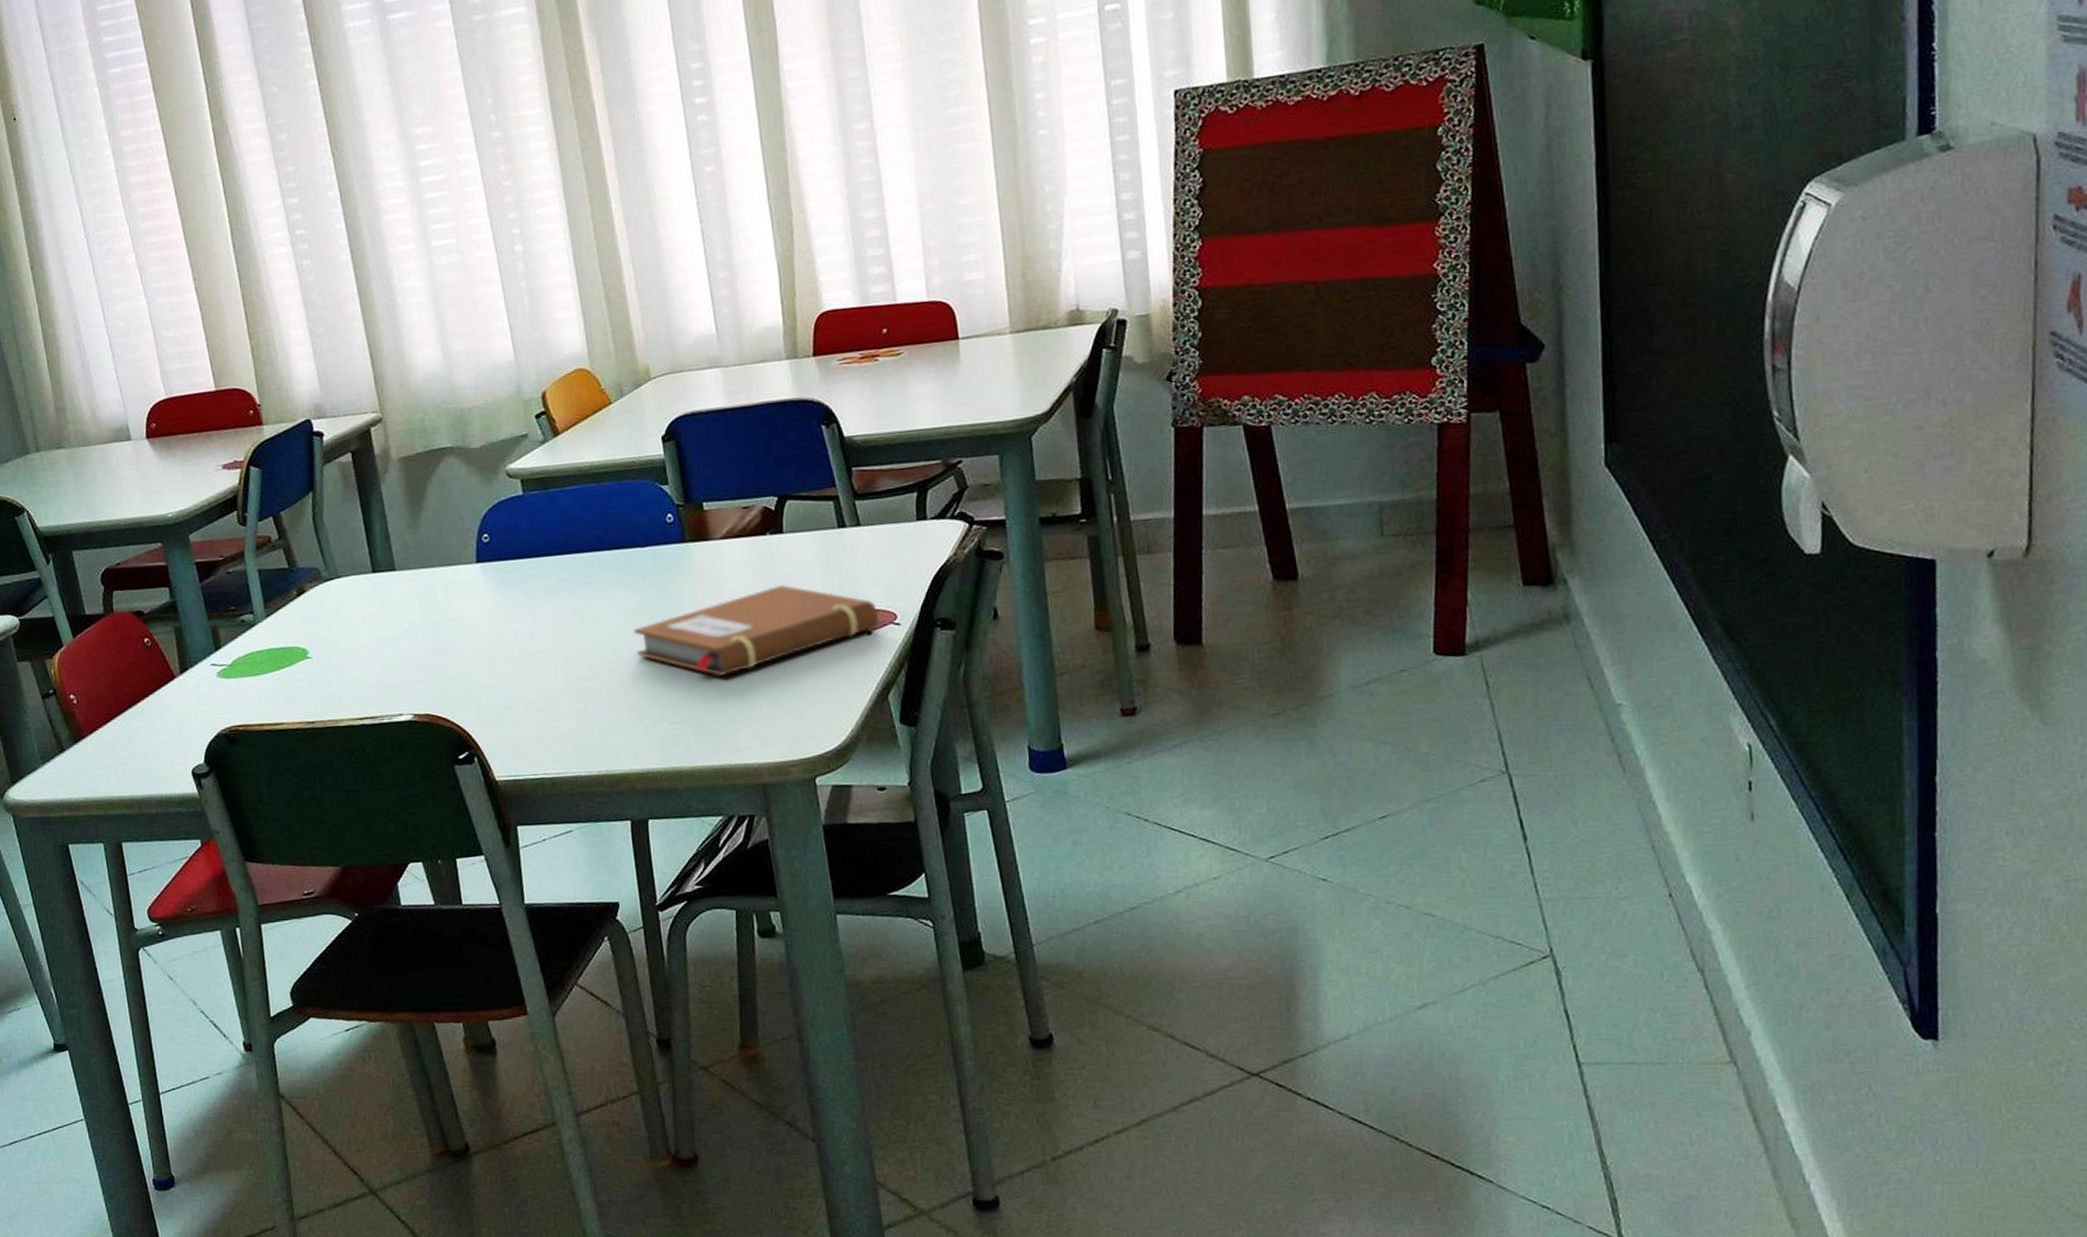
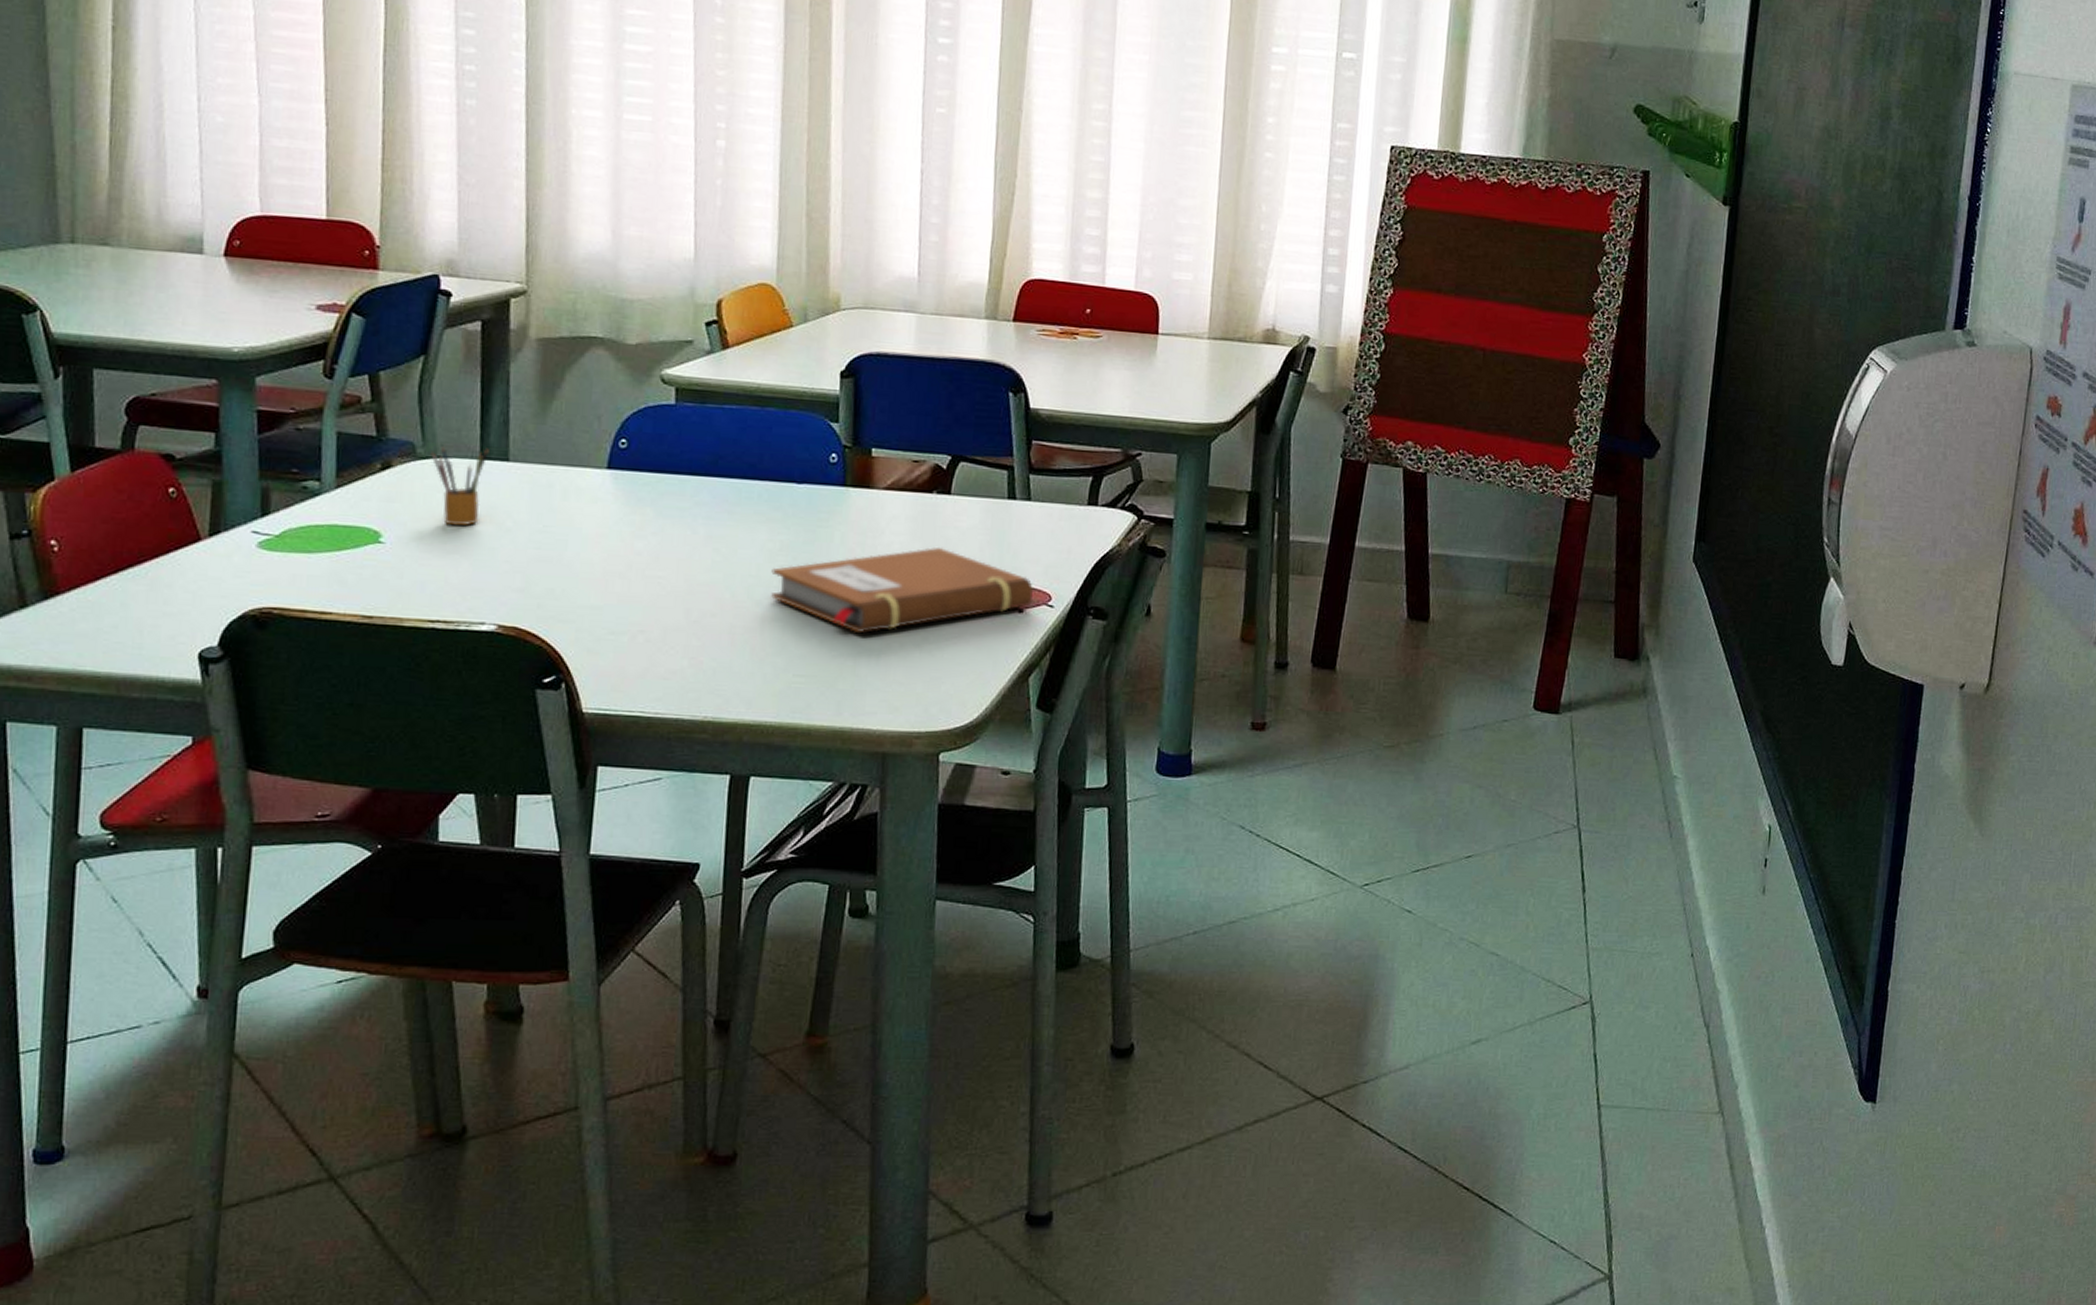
pencil box: none [333,562,382,635] -> present [431,445,489,526]

